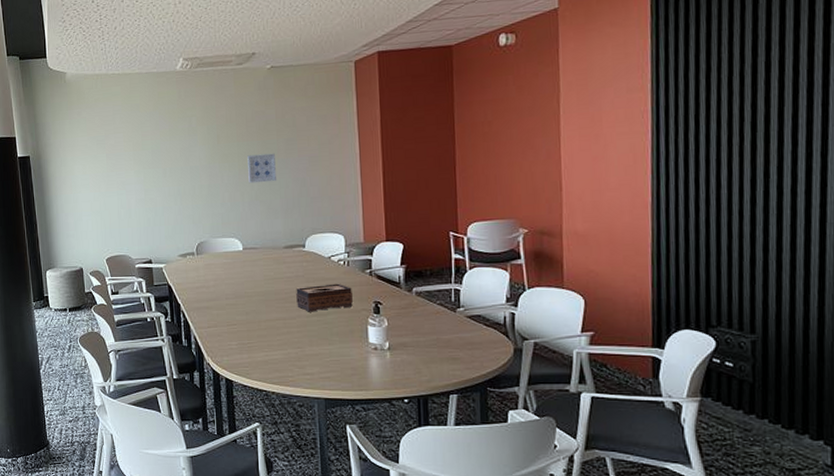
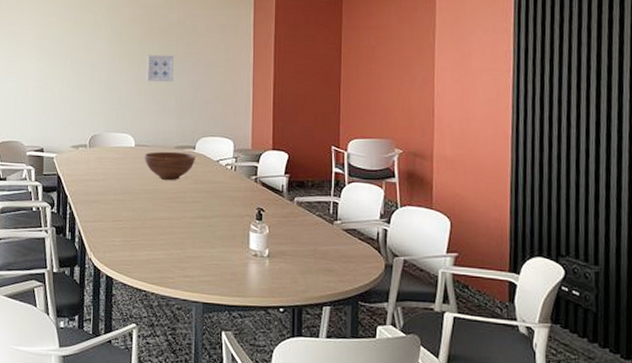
fruit bowl: none [253,251,306,282] -> present [144,151,195,181]
tissue box: present [296,283,353,312] -> none [183,187,237,214]

